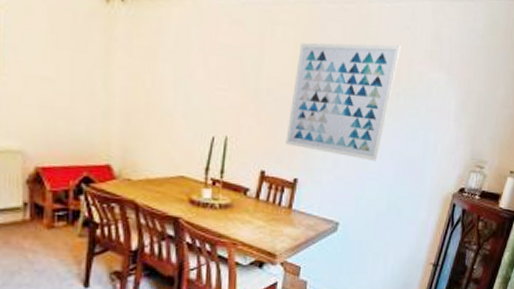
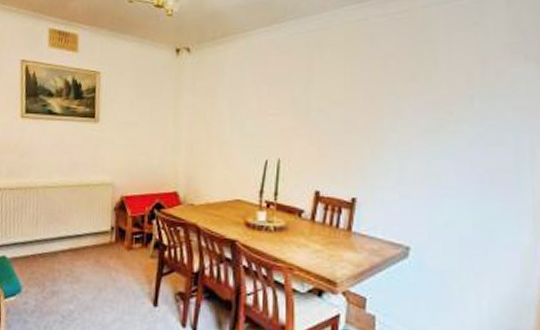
wall art: present [285,42,401,162] -> none [340,43,469,175]

